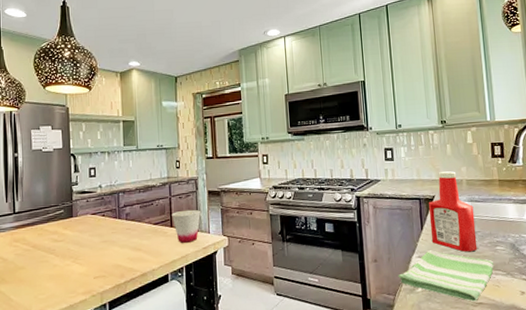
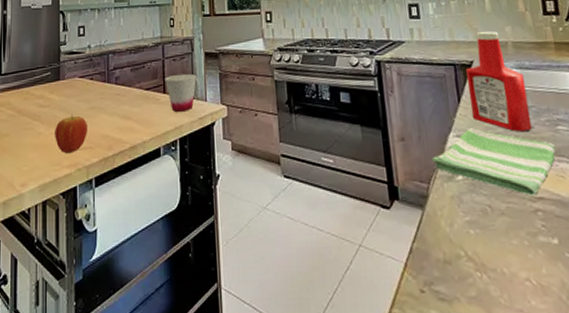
fruit: none [69,247,100,282] -> present [55,114,87,154]

